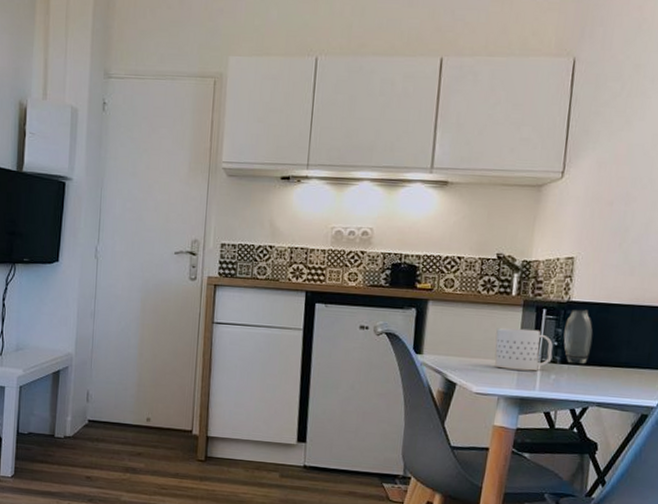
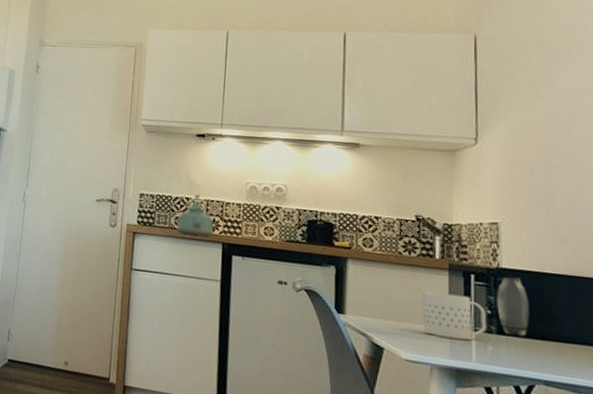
kettle: none [260,241,297,286] -> present [177,194,213,238]

